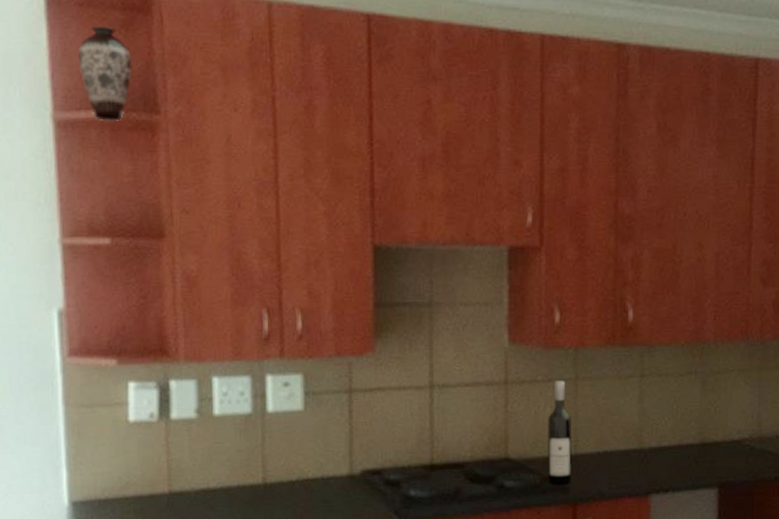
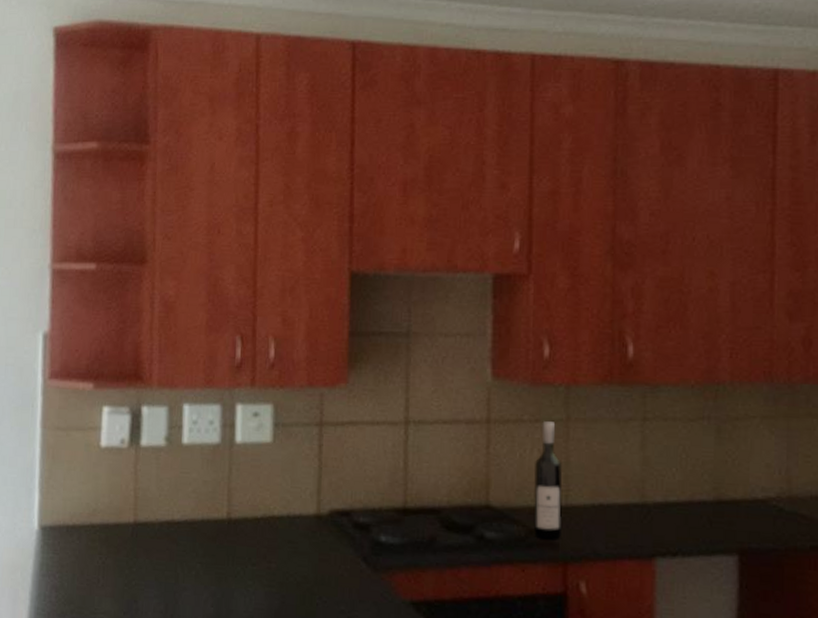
decorative vase: present [77,25,132,122] -> none [78,63,128,153]

